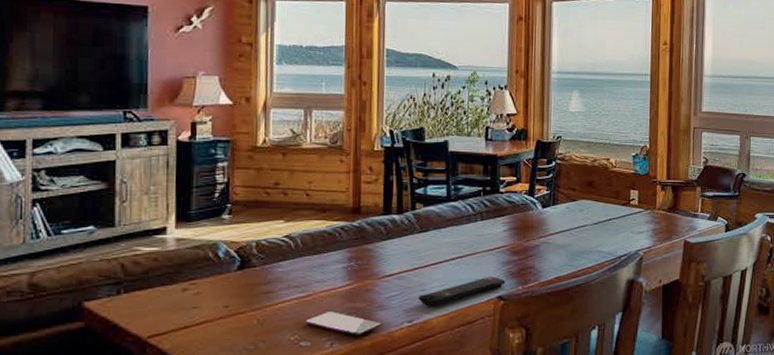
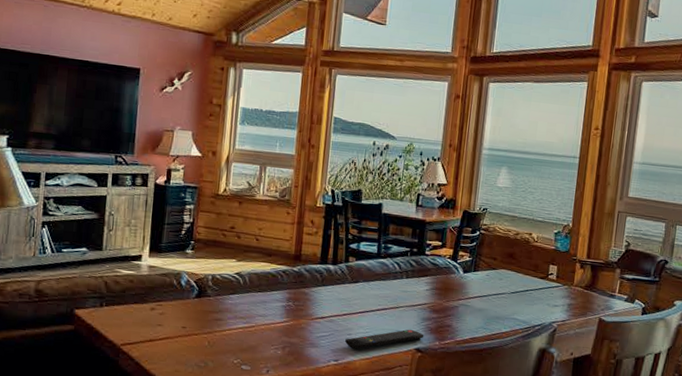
smartphone: present [306,312,382,337] -> none [248,342,312,368]

